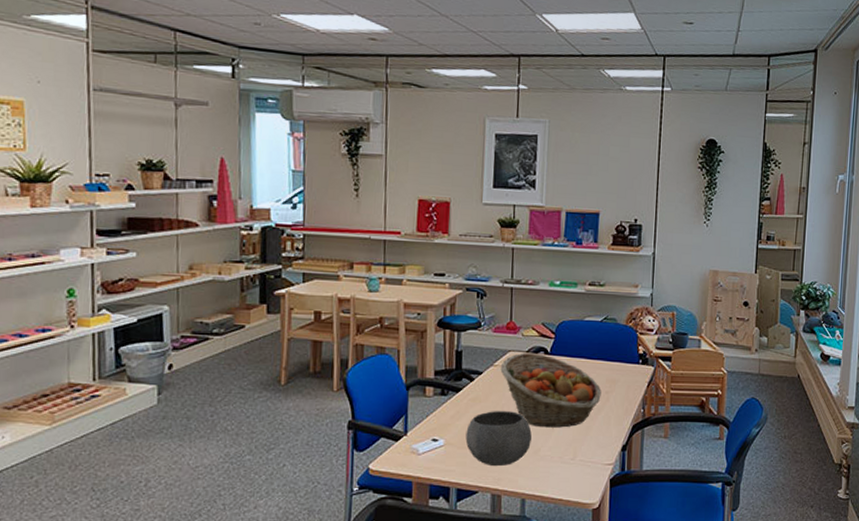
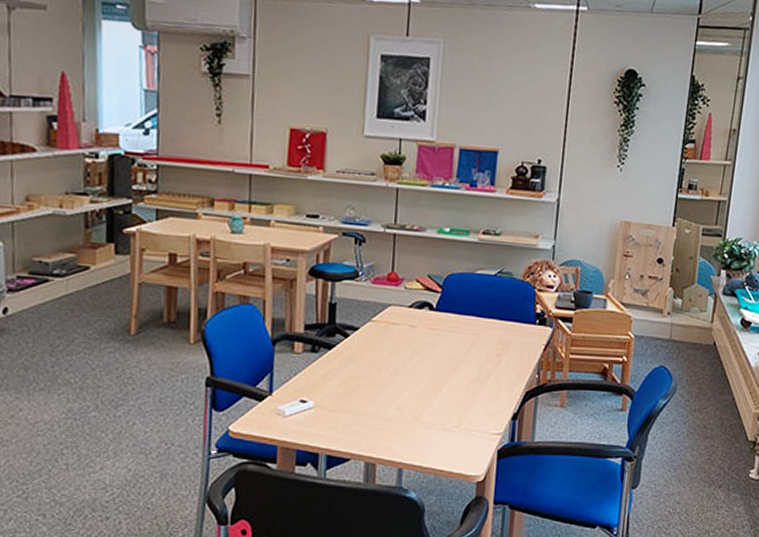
bowl: present [465,411,532,467] -> none [337,371,412,433]
fruit basket: present [500,352,602,428] -> none [379,307,492,392]

